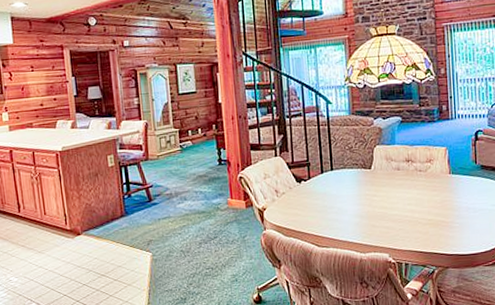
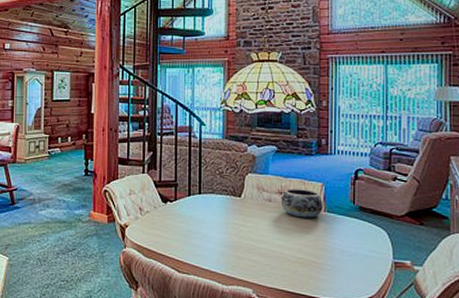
decorative bowl: none [408,154,448,182] -> present [281,189,323,218]

